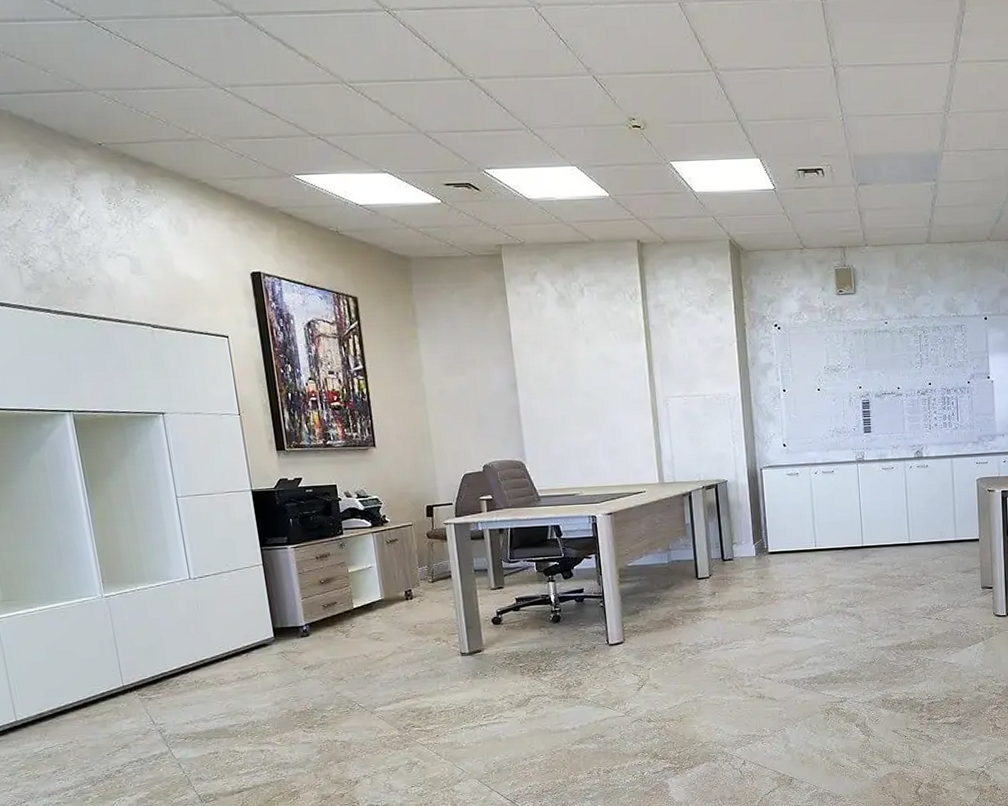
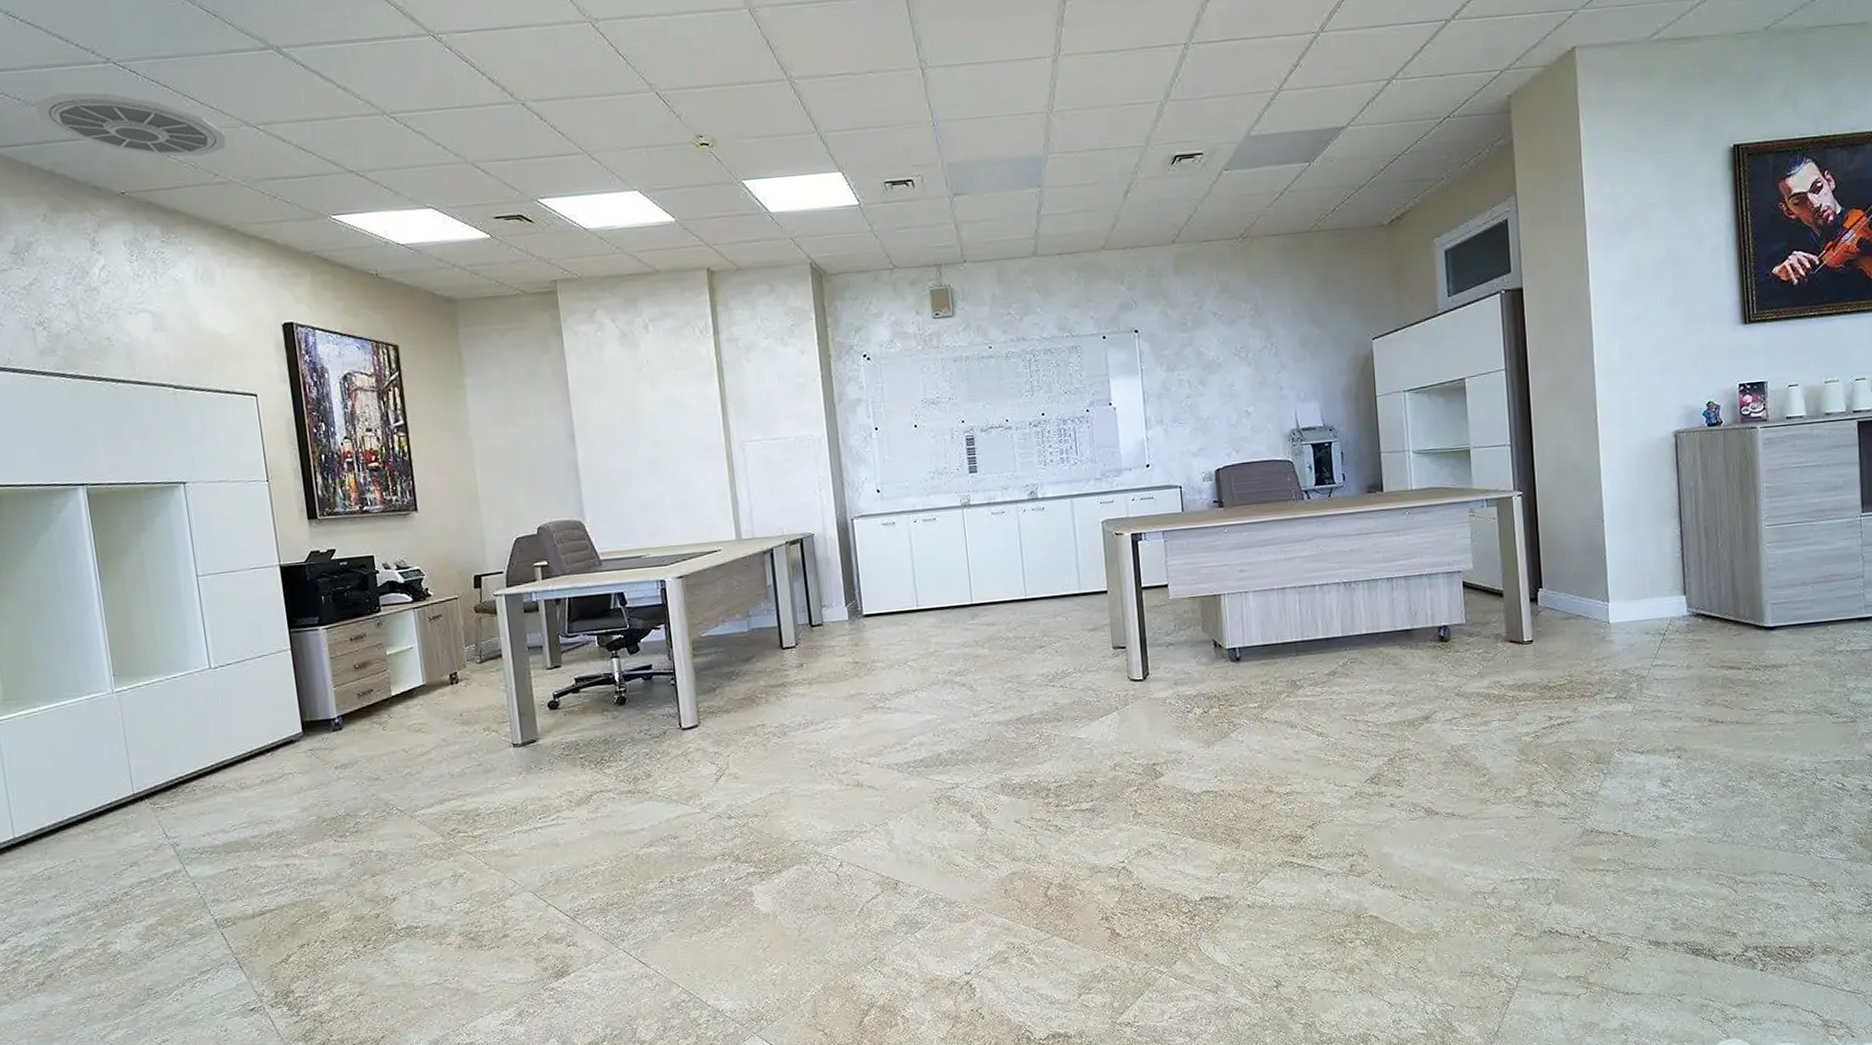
ceiling vent: none [13,46,196,113] -> present [35,92,227,157]

